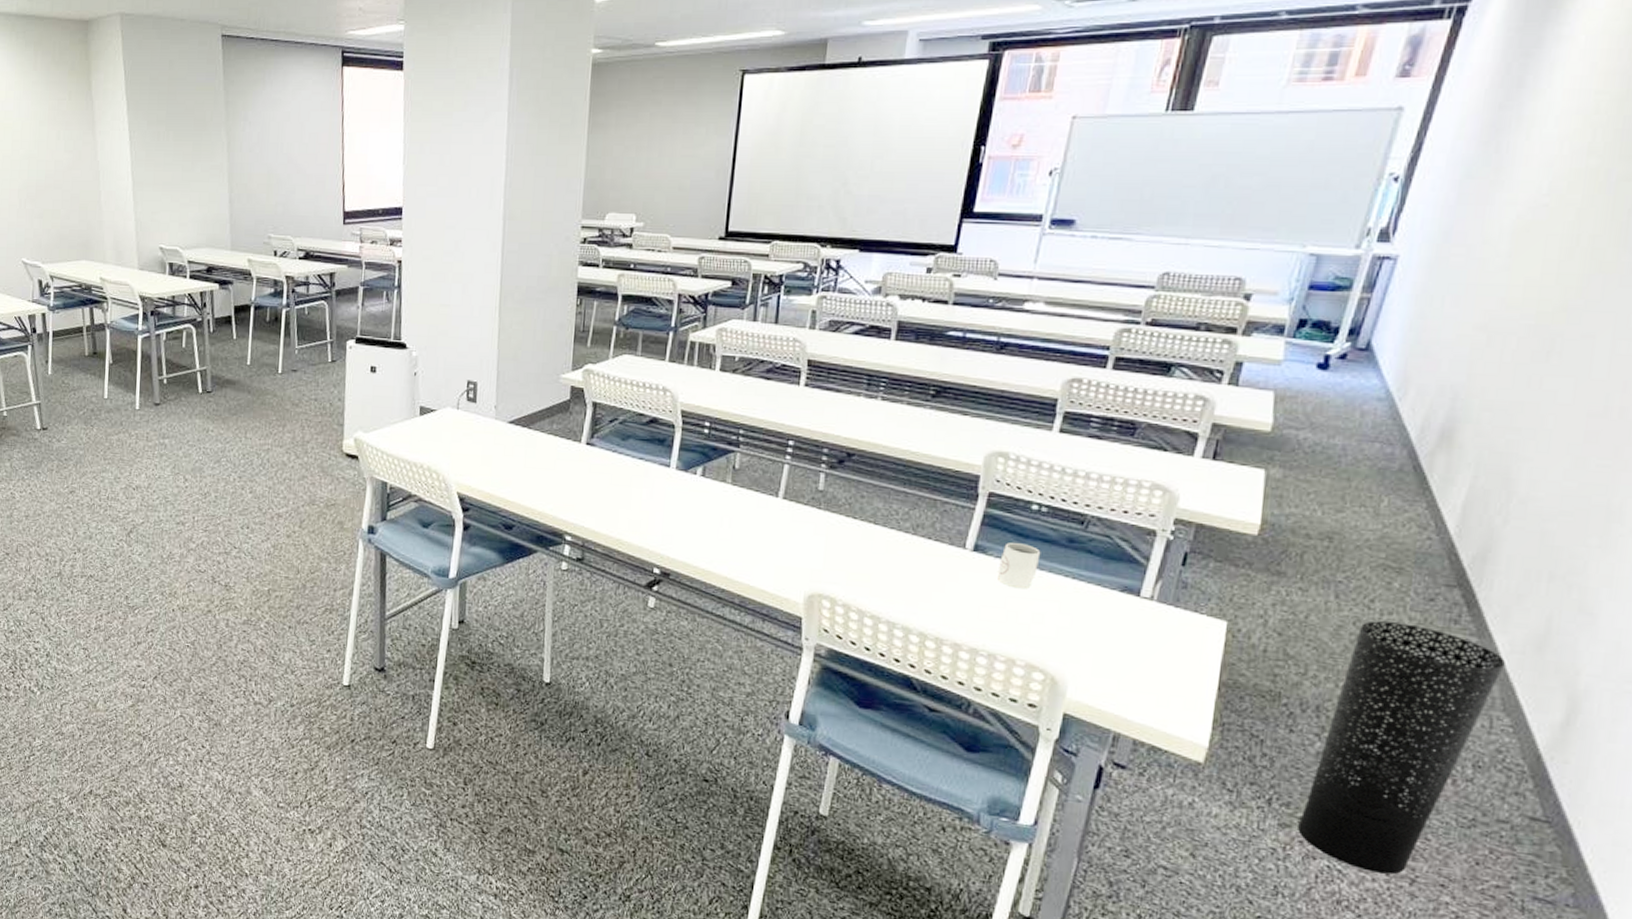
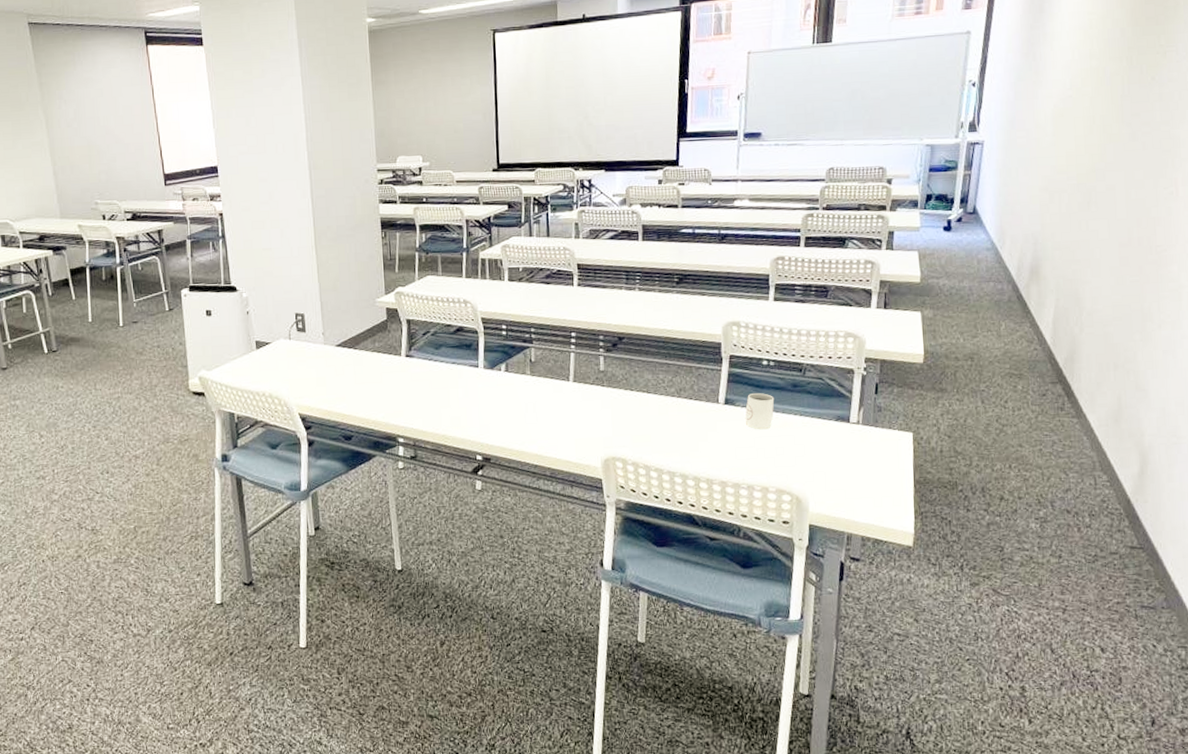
umbrella stand: present [1298,620,1505,874] -> none [983,415,1097,609]

